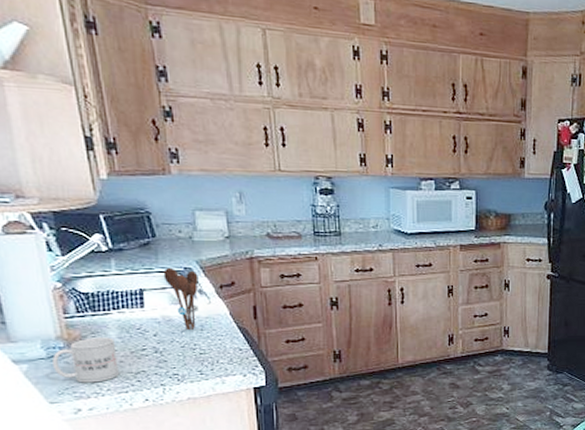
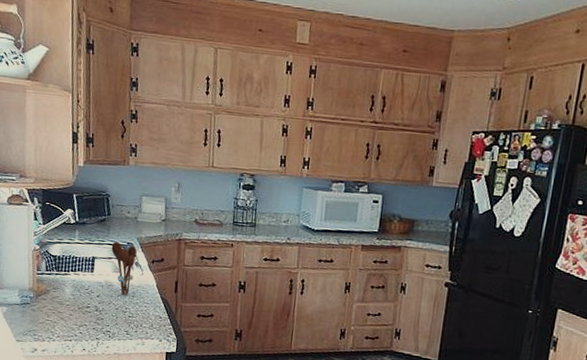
mug: present [52,337,120,383] -> none [23,292,69,330]

